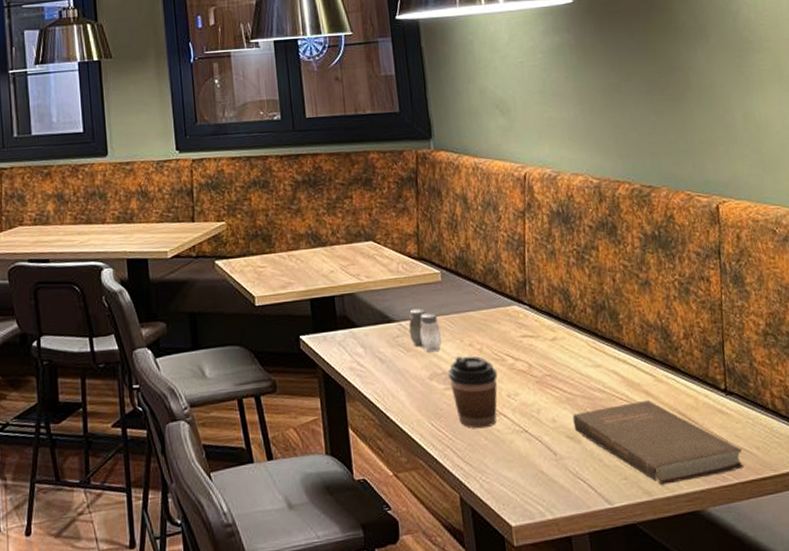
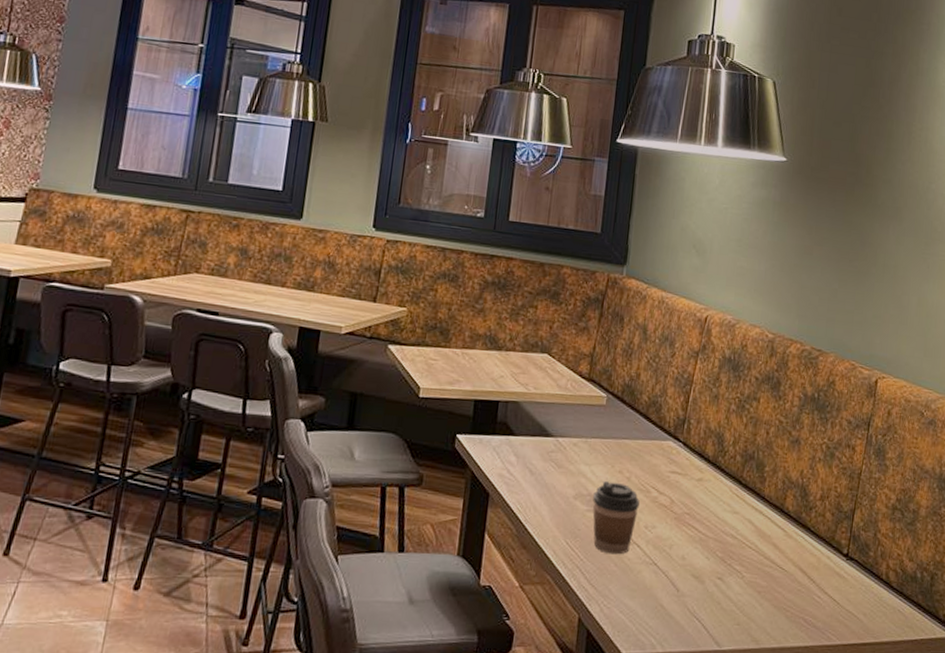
salt and pepper shaker: present [409,308,442,353] -> none [564,427,595,473]
book: present [572,400,744,485] -> none [700,552,851,636]

